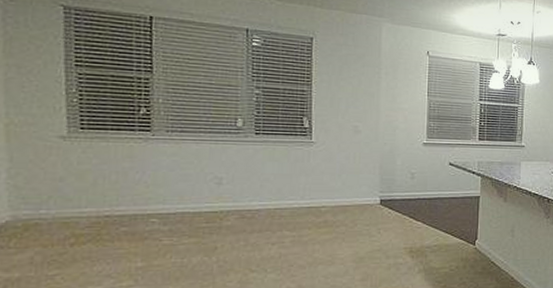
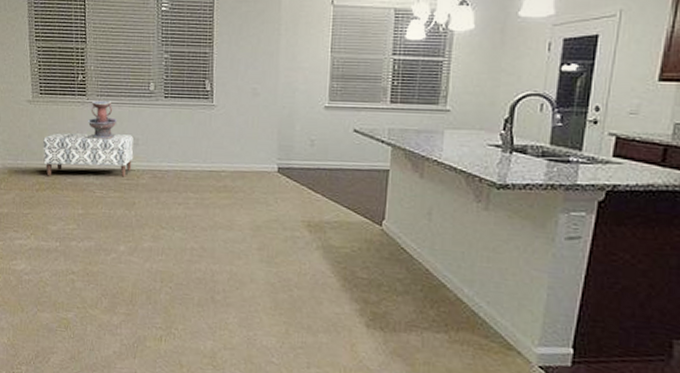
bench: none [83,173,216,226] -> present [43,132,134,177]
decorative urn: none [152,137,195,181] -> present [87,100,118,140]

